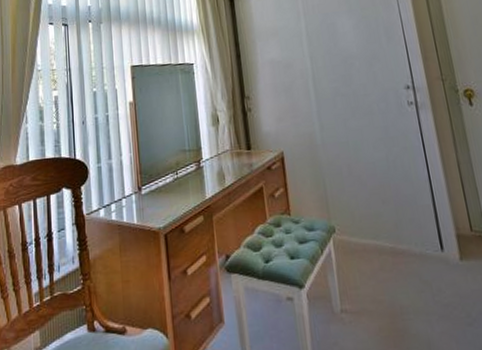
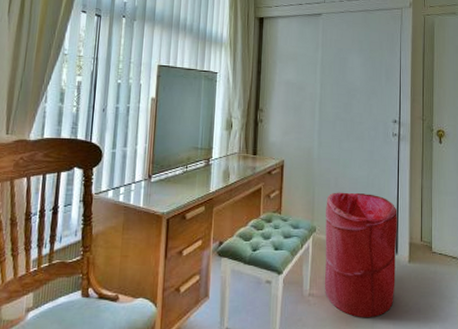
laundry hamper: none [341,179,451,337] -> present [324,192,397,318]

